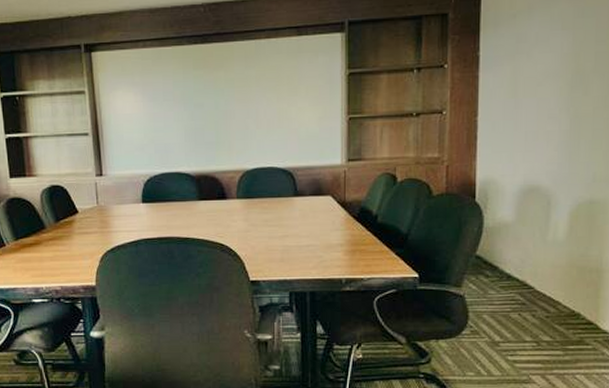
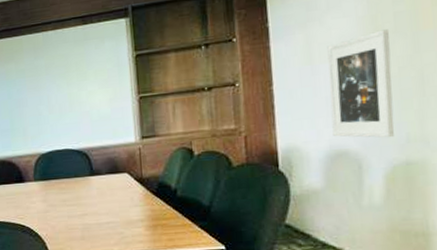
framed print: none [528,68,588,176] -> present [327,29,394,138]

